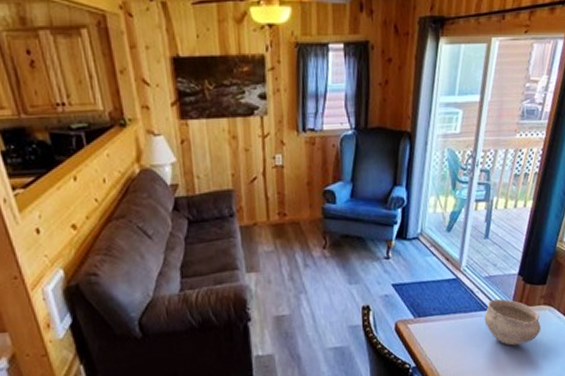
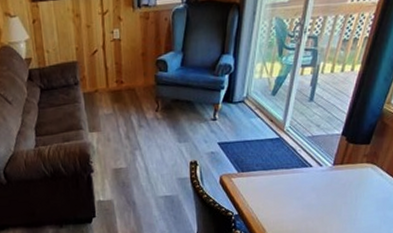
bowl: present [484,298,541,346] -> none [305,156,362,199]

